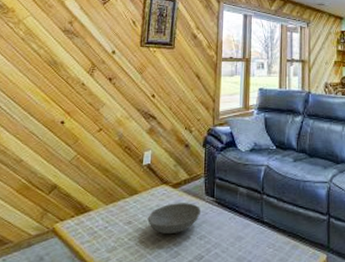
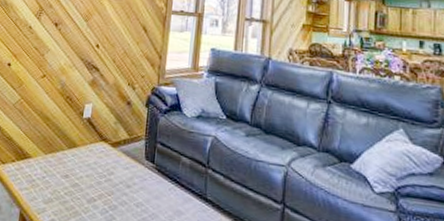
bowl: present [147,203,200,235] -> none [84,162,139,196]

